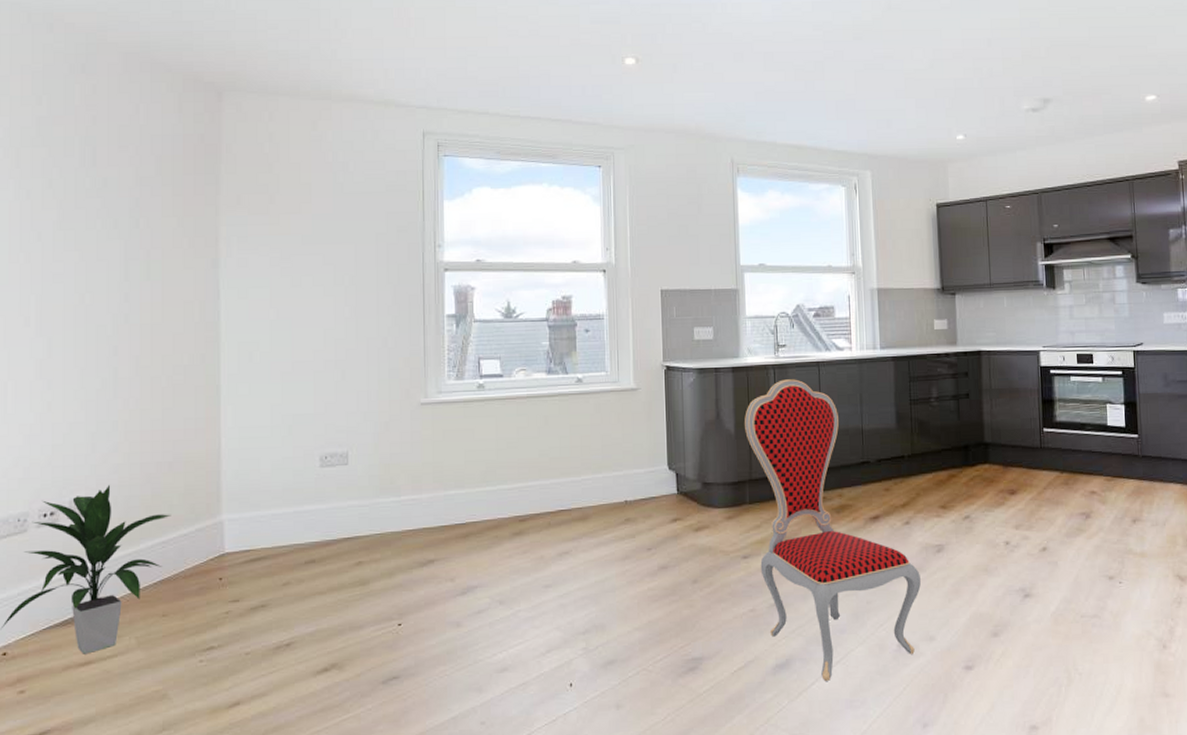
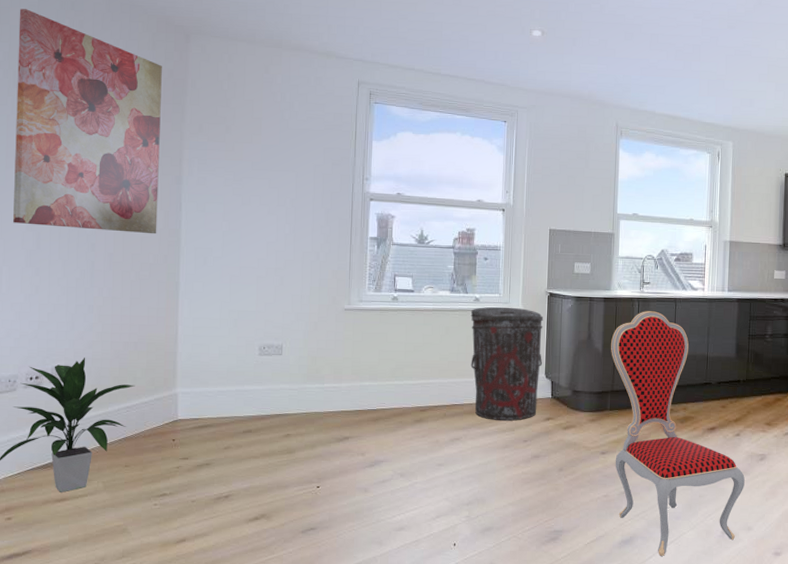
wall art: none [19,76,192,330] -> present [13,9,162,234]
trash can: none [572,386,663,526] -> present [470,306,544,421]

